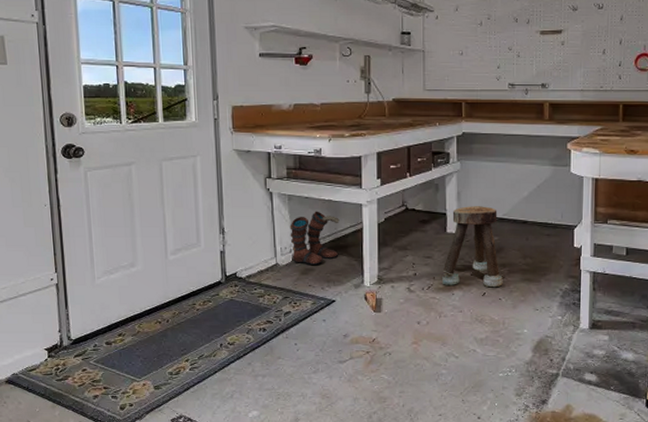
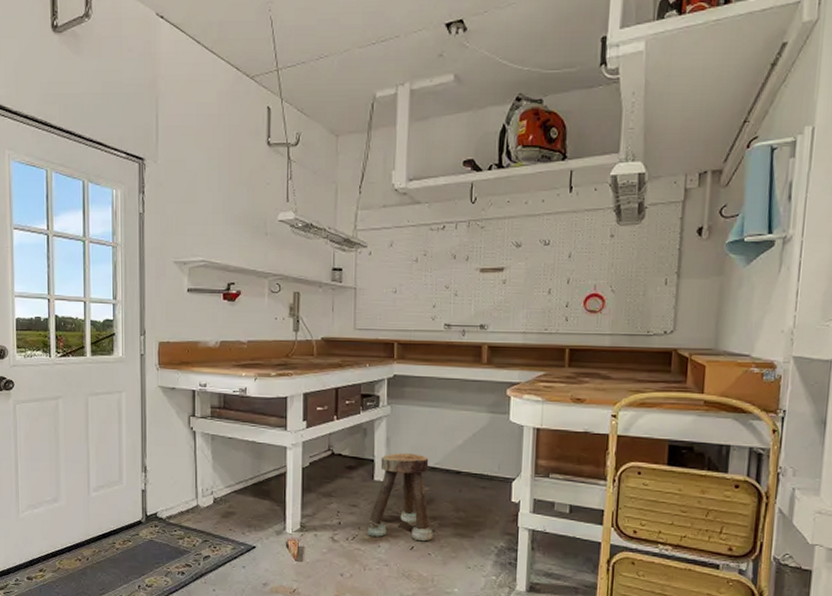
boots: present [289,211,340,266] -> none [212,452,263,509]

